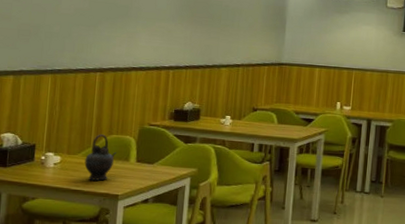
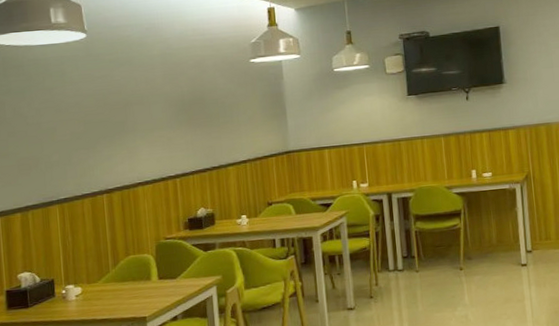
teapot: present [84,134,117,181] -> none [106,257,137,307]

